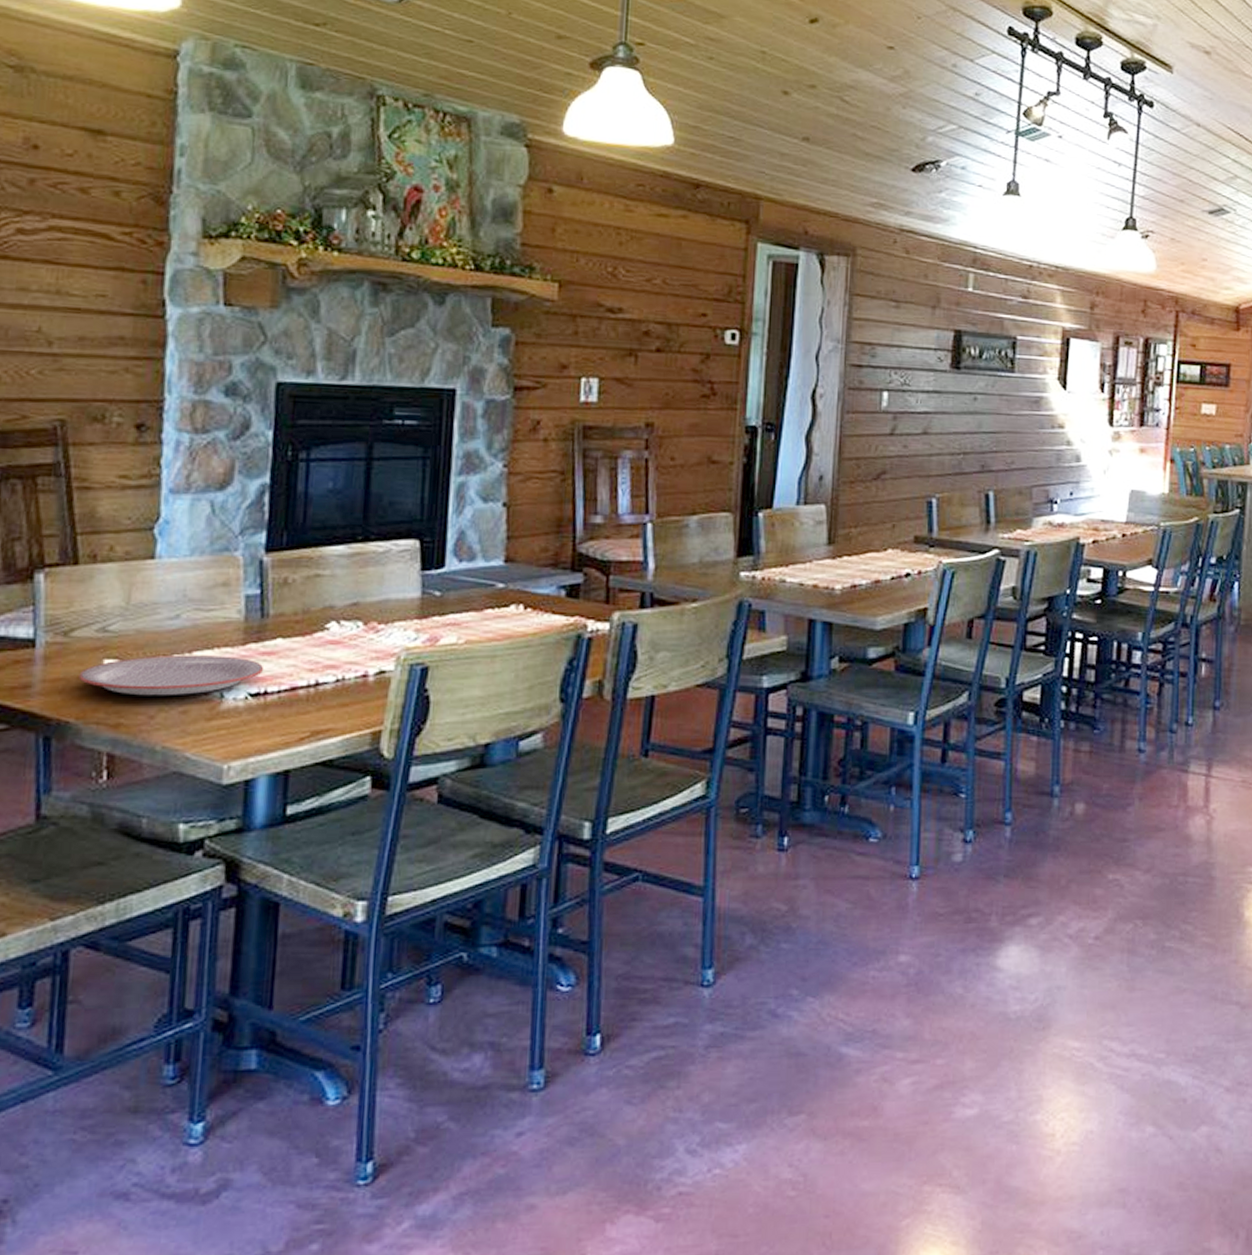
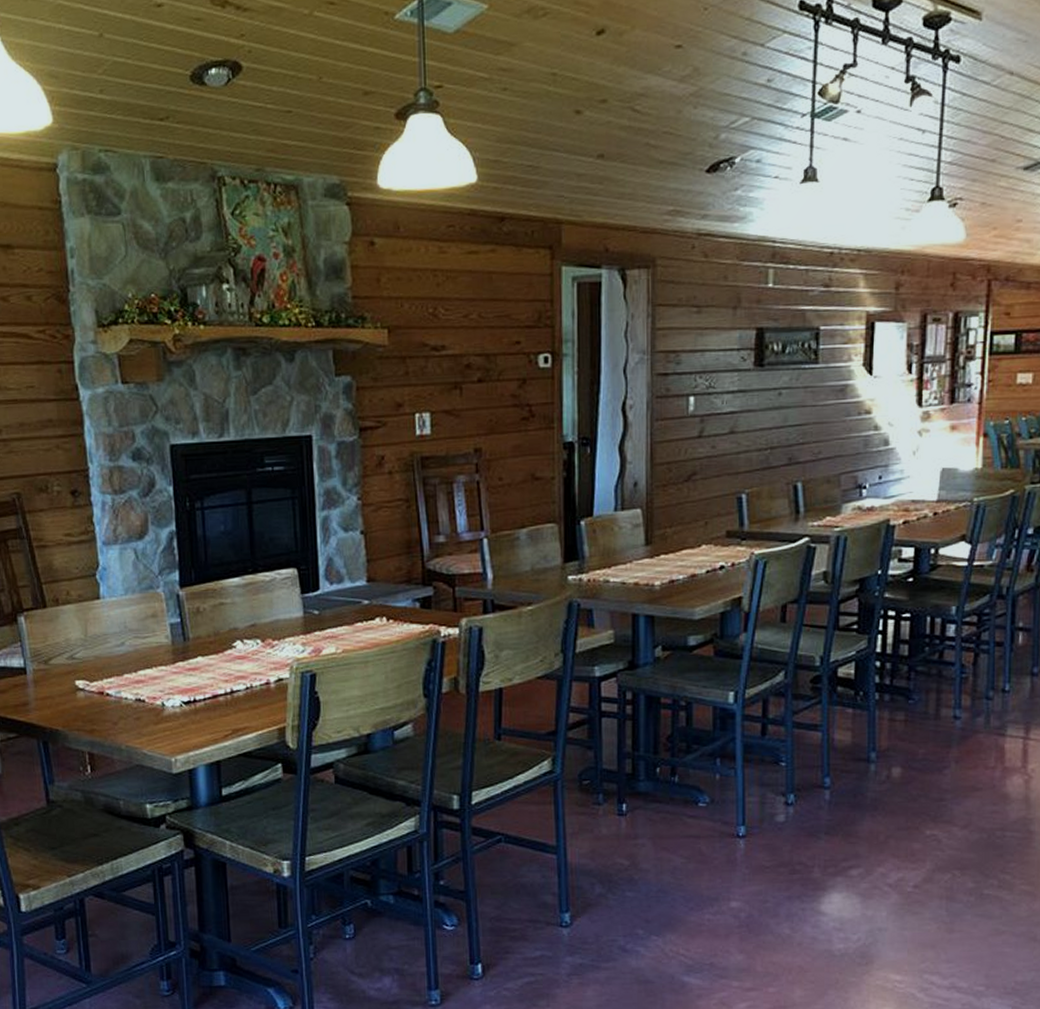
plate: present [79,654,264,696] -> none [60,673,192,708]

